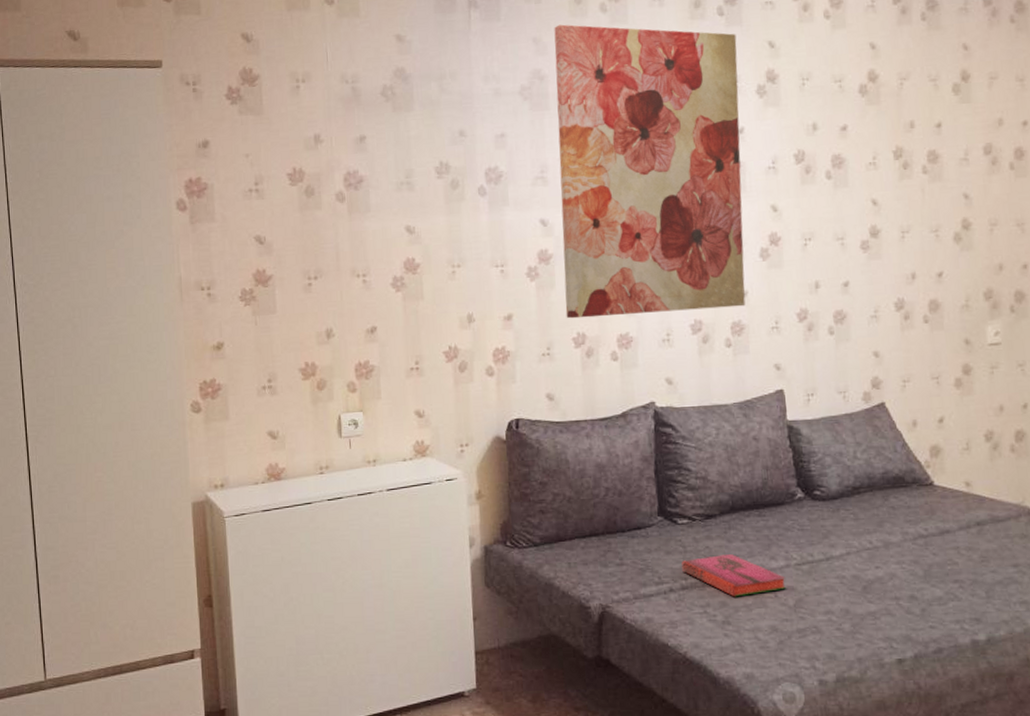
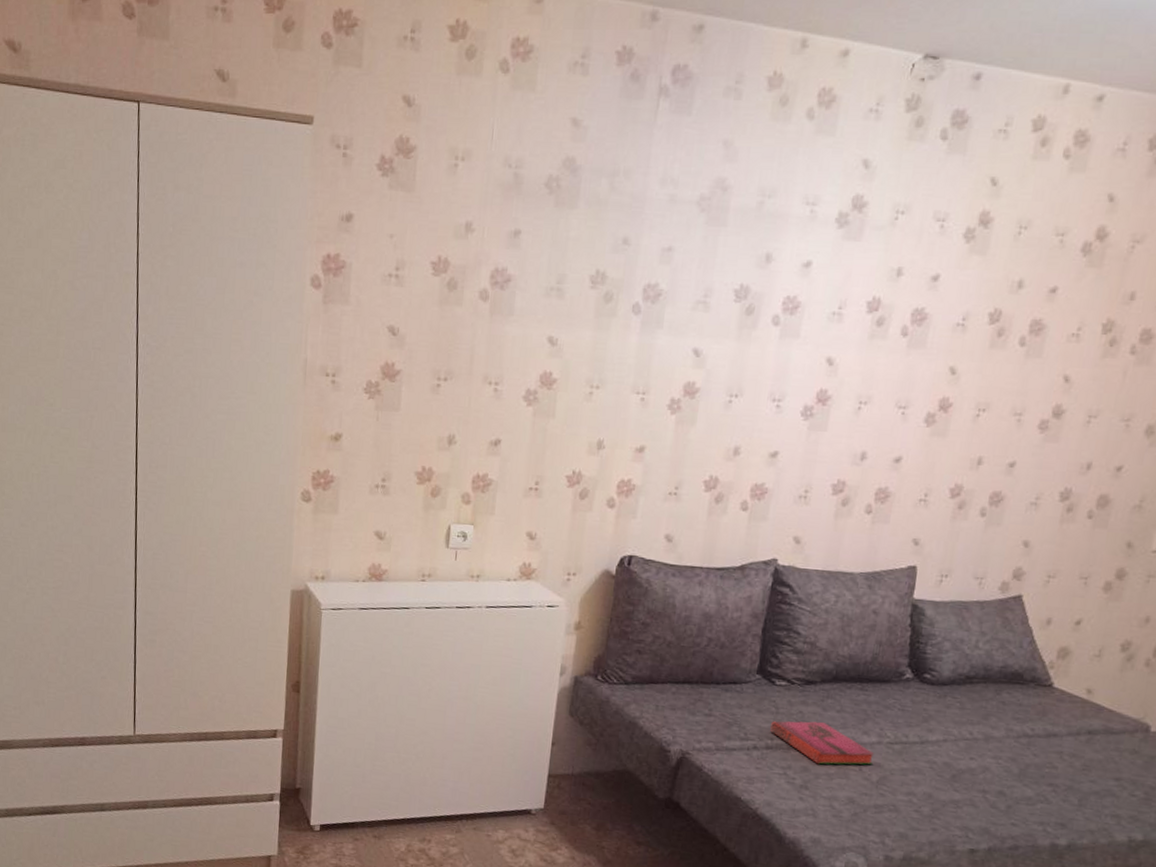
wall art: present [554,24,746,319] -> none [701,128,956,473]

